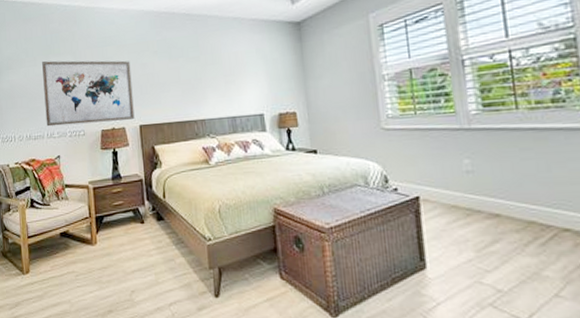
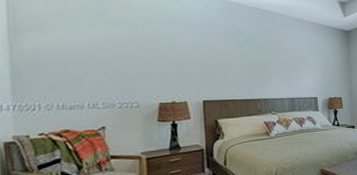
wall art: present [42,60,135,127] -> none [84,27,198,97]

